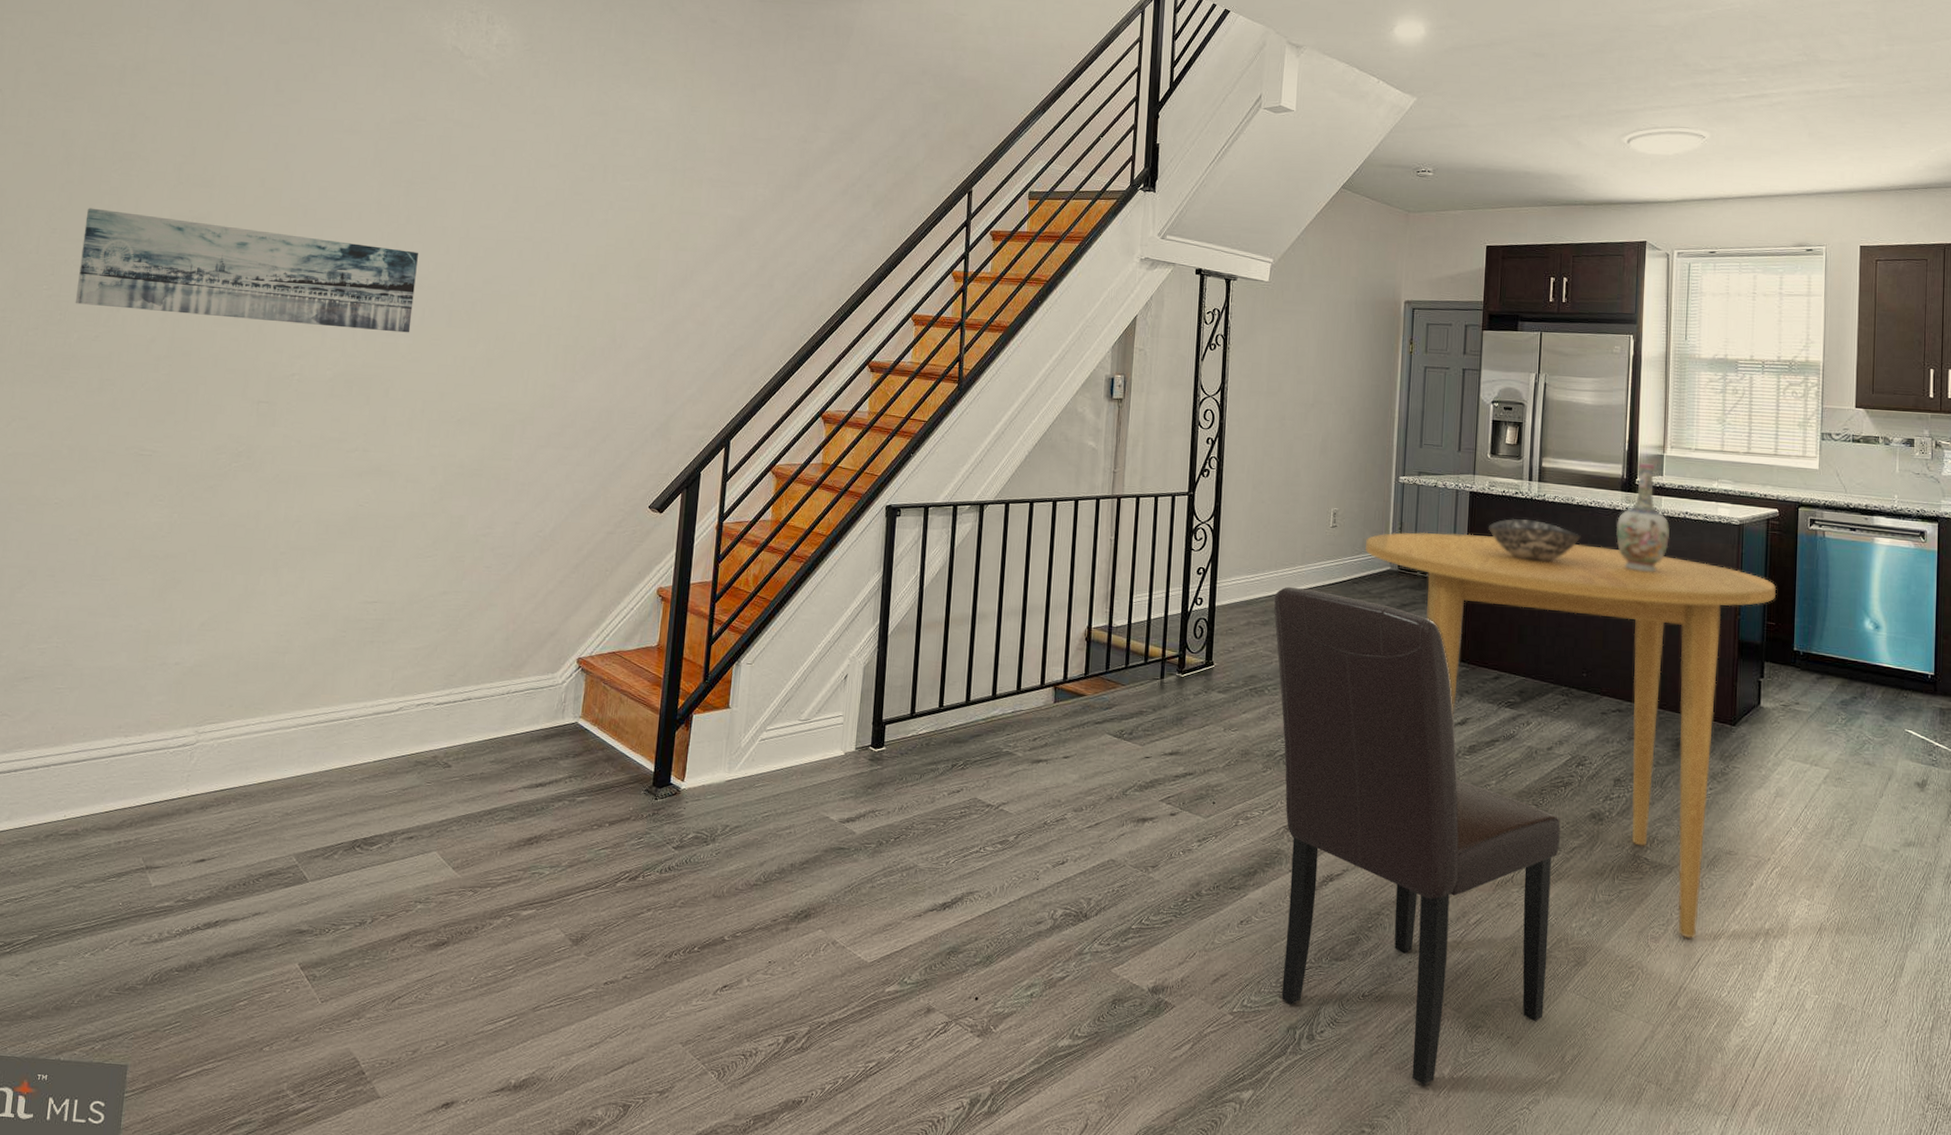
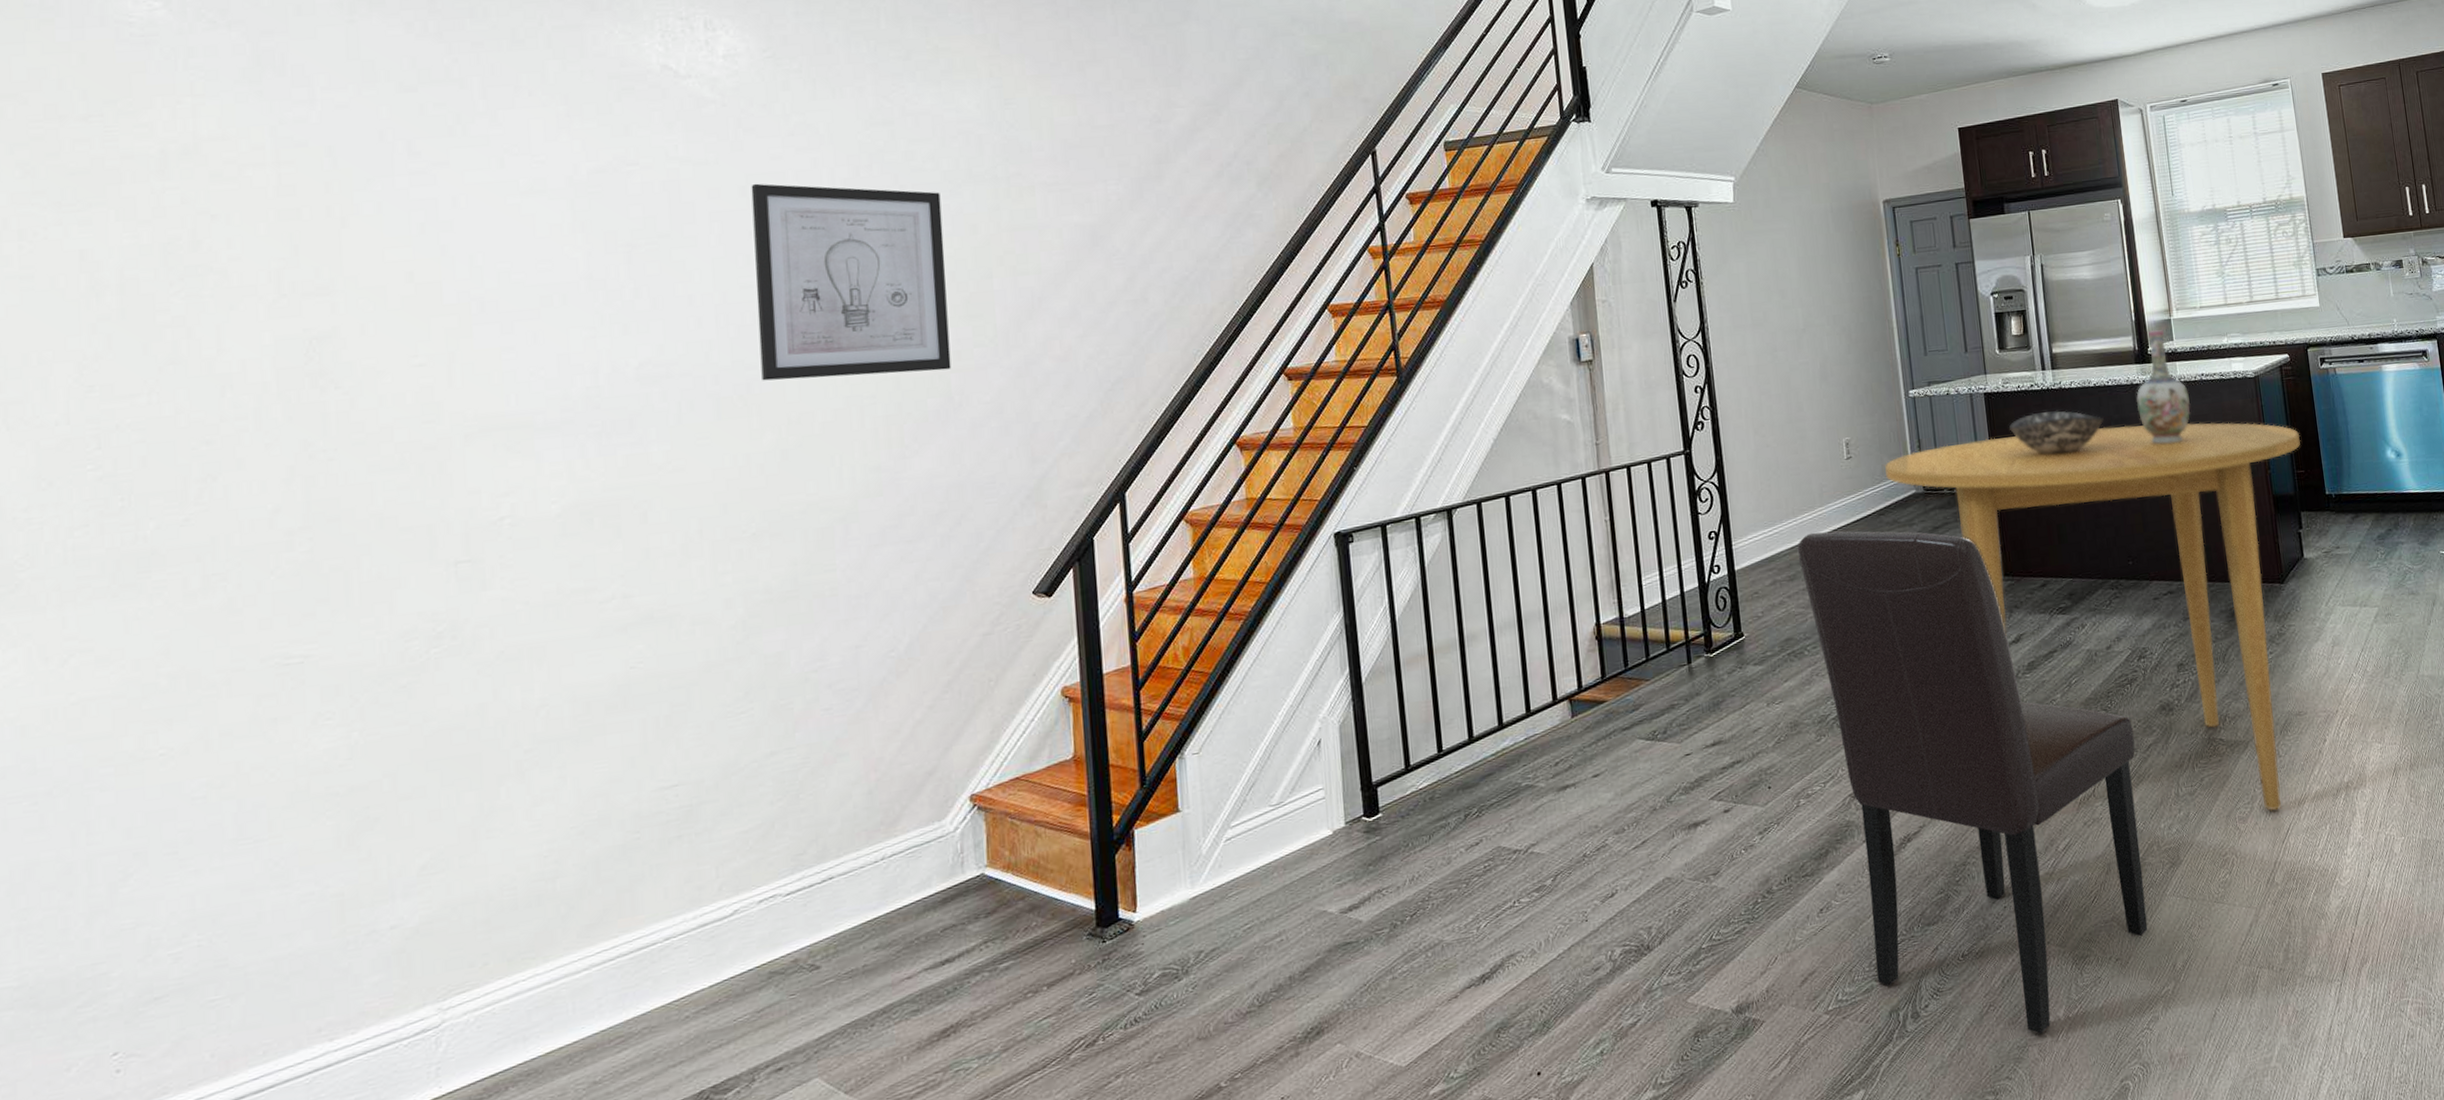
wall art: present [75,208,418,333] -> none [139,332,665,482]
wall art: none [483,147,633,317] -> present [751,183,952,381]

